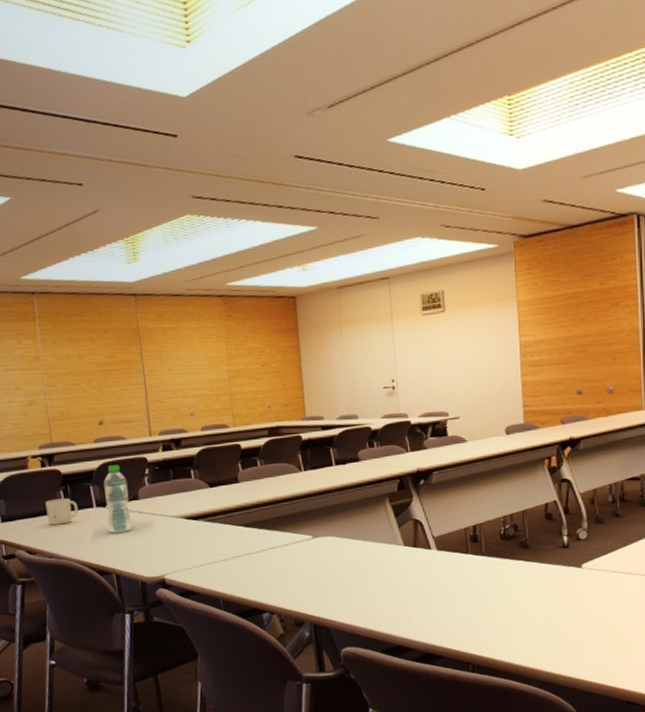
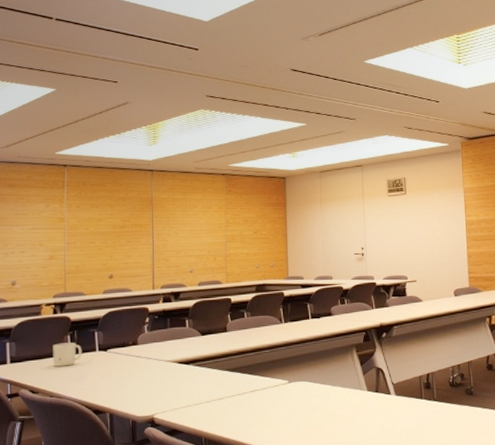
water bottle: present [103,465,132,534] -> none [107,314,129,376]

